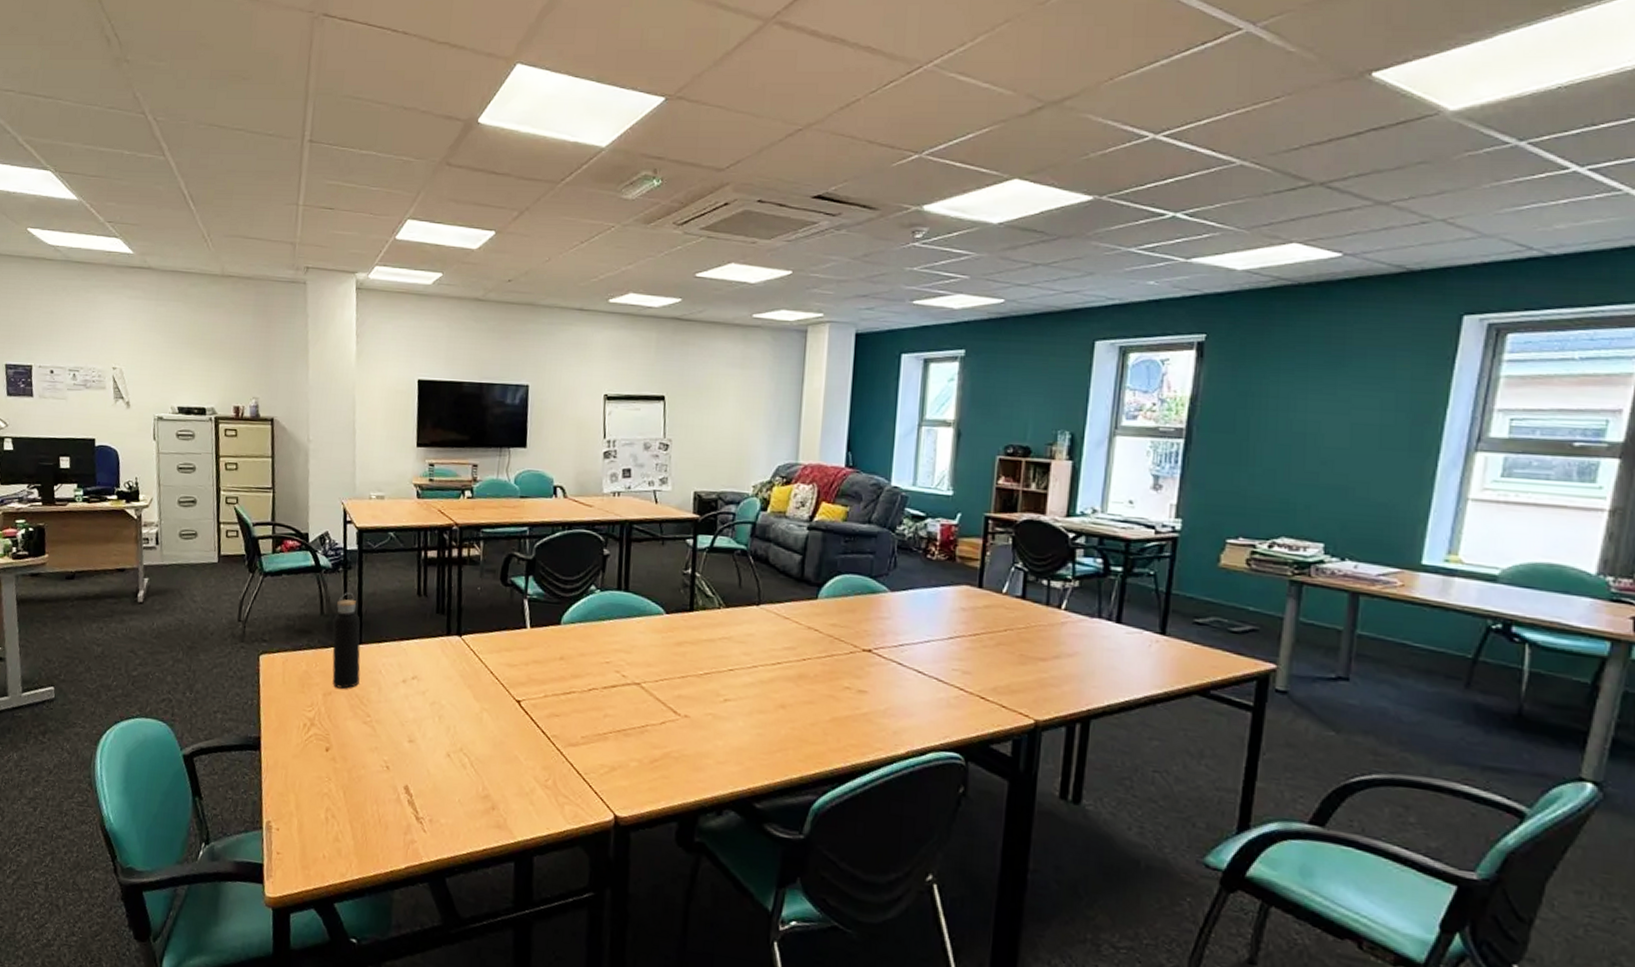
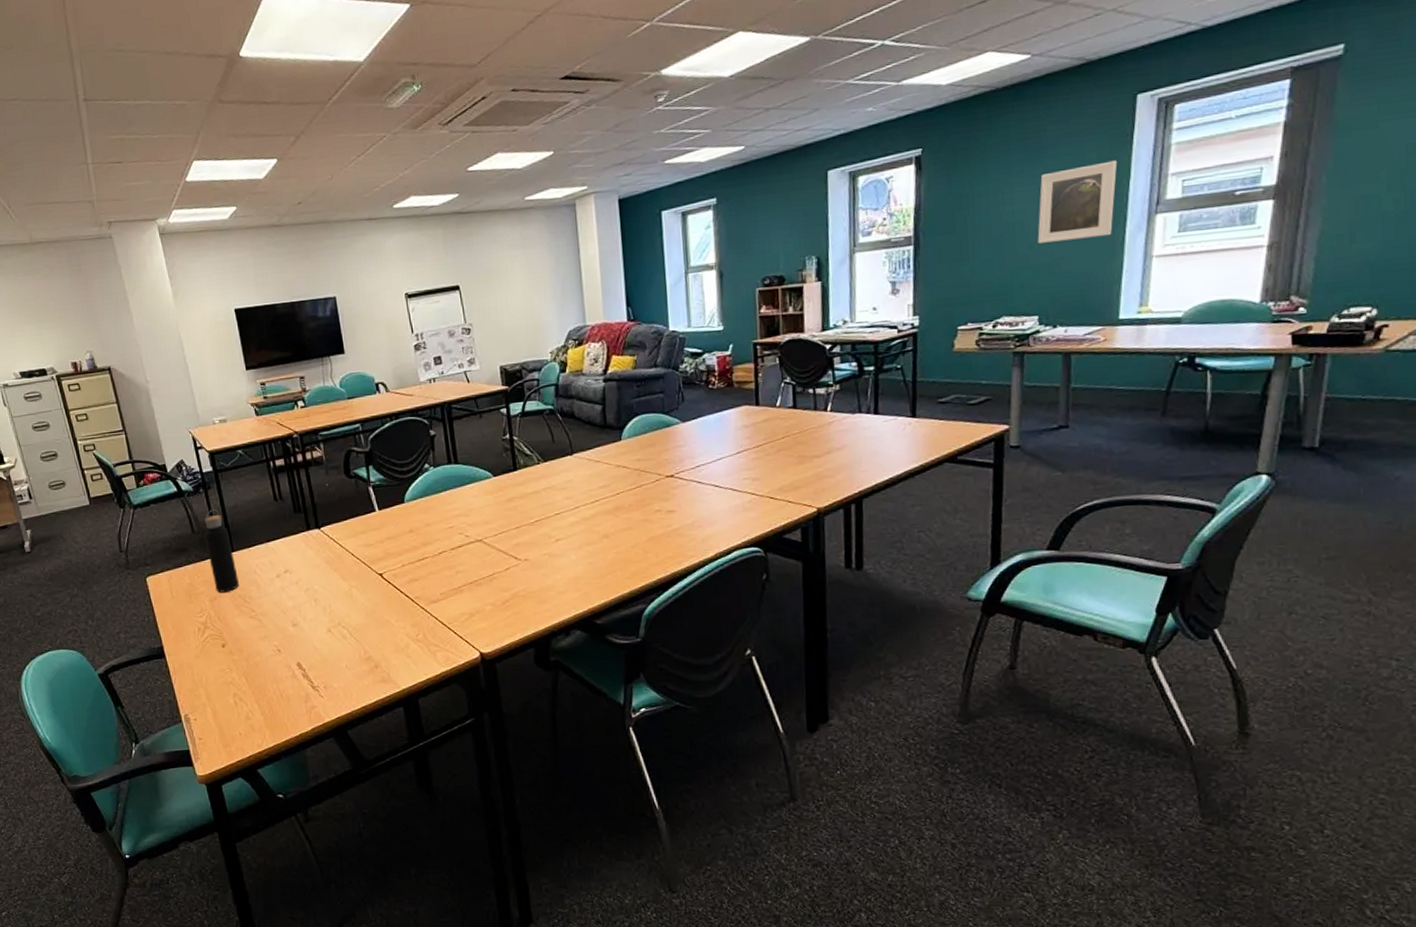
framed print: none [1331,383,1434,467] -> present [1037,160,1118,243]

